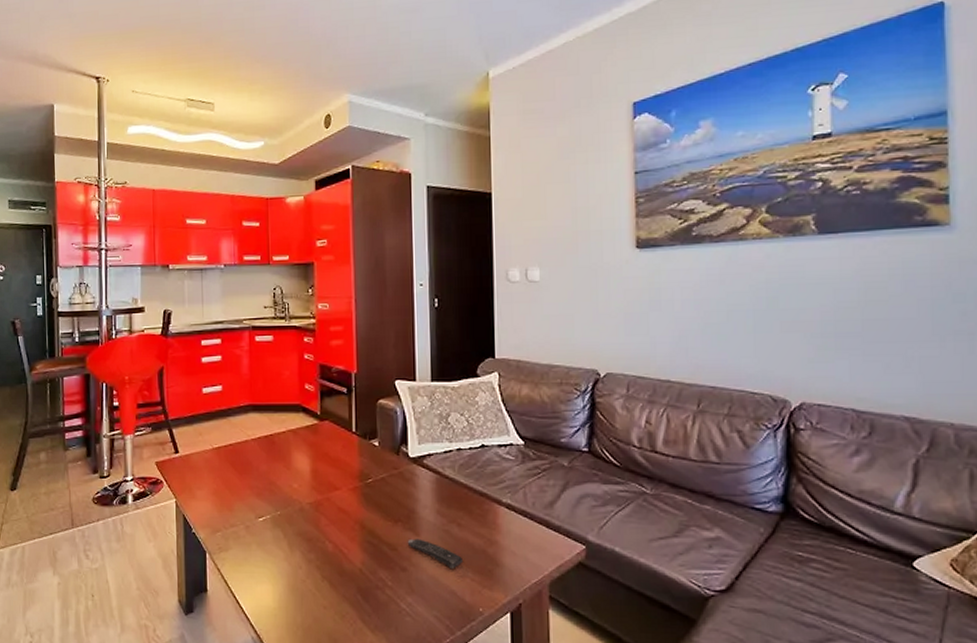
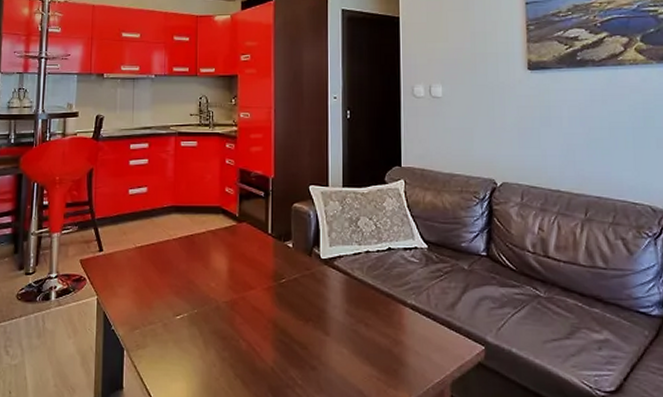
remote control: present [407,538,462,570] -> none [317,338,369,369]

